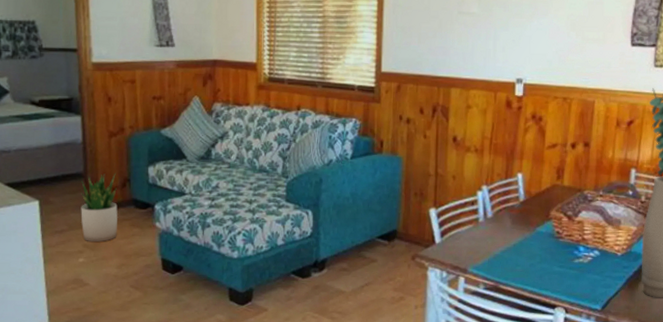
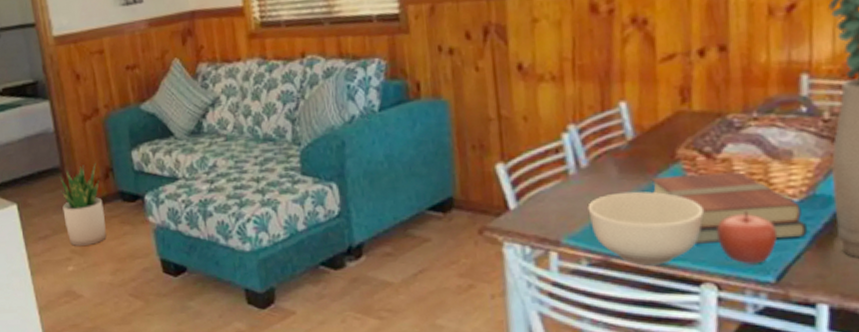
bowl: none [488,238,562,292] -> present [587,191,704,266]
books: none [531,229,624,280] -> present [650,171,808,244]
fruit: none [569,259,606,296] -> present [717,211,778,265]

